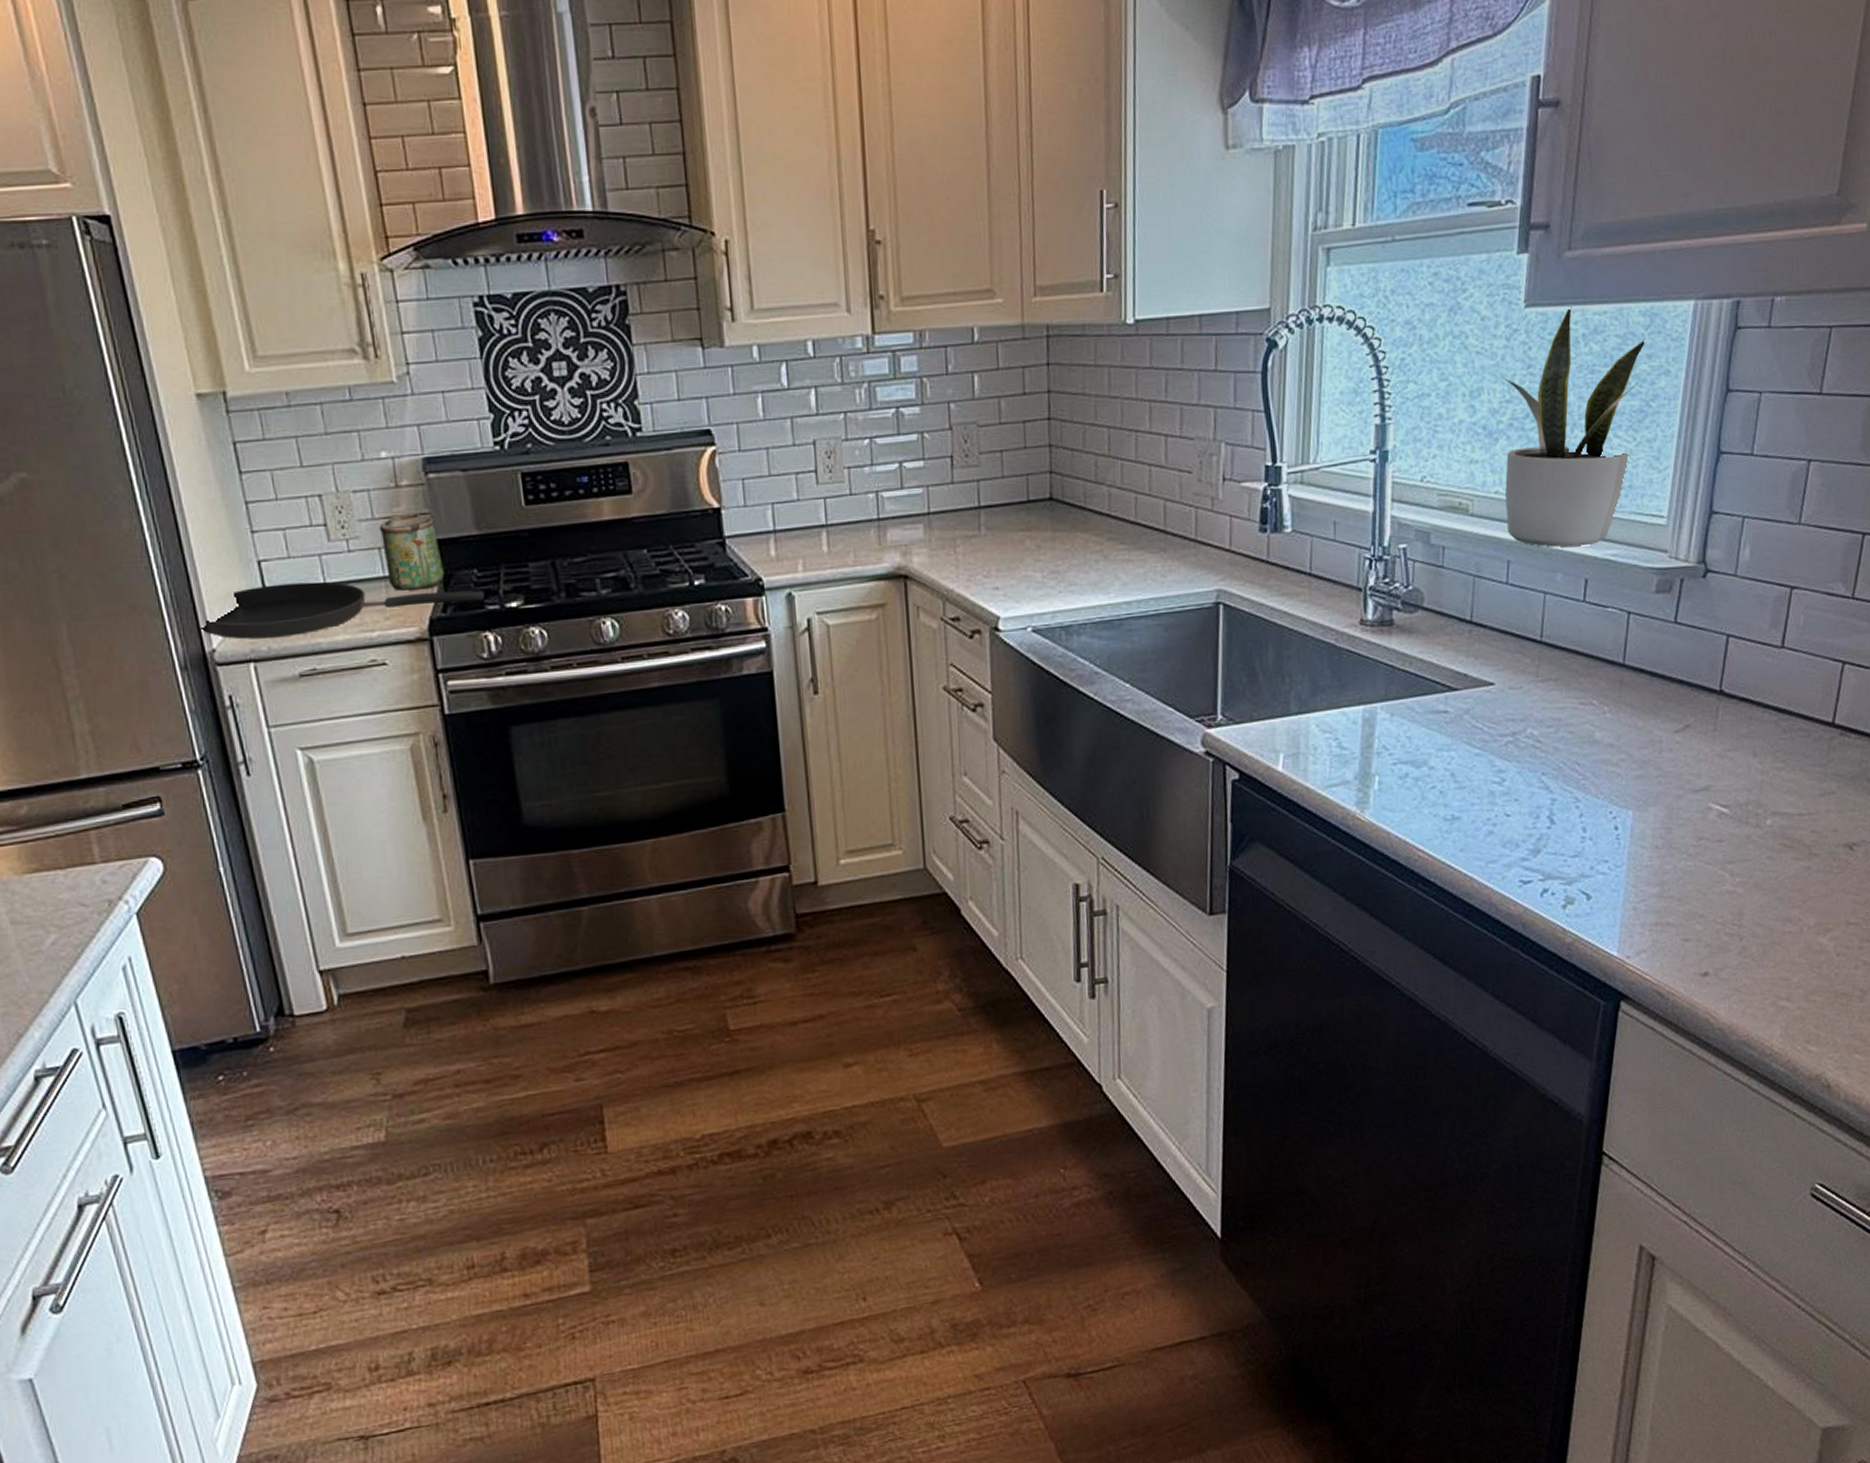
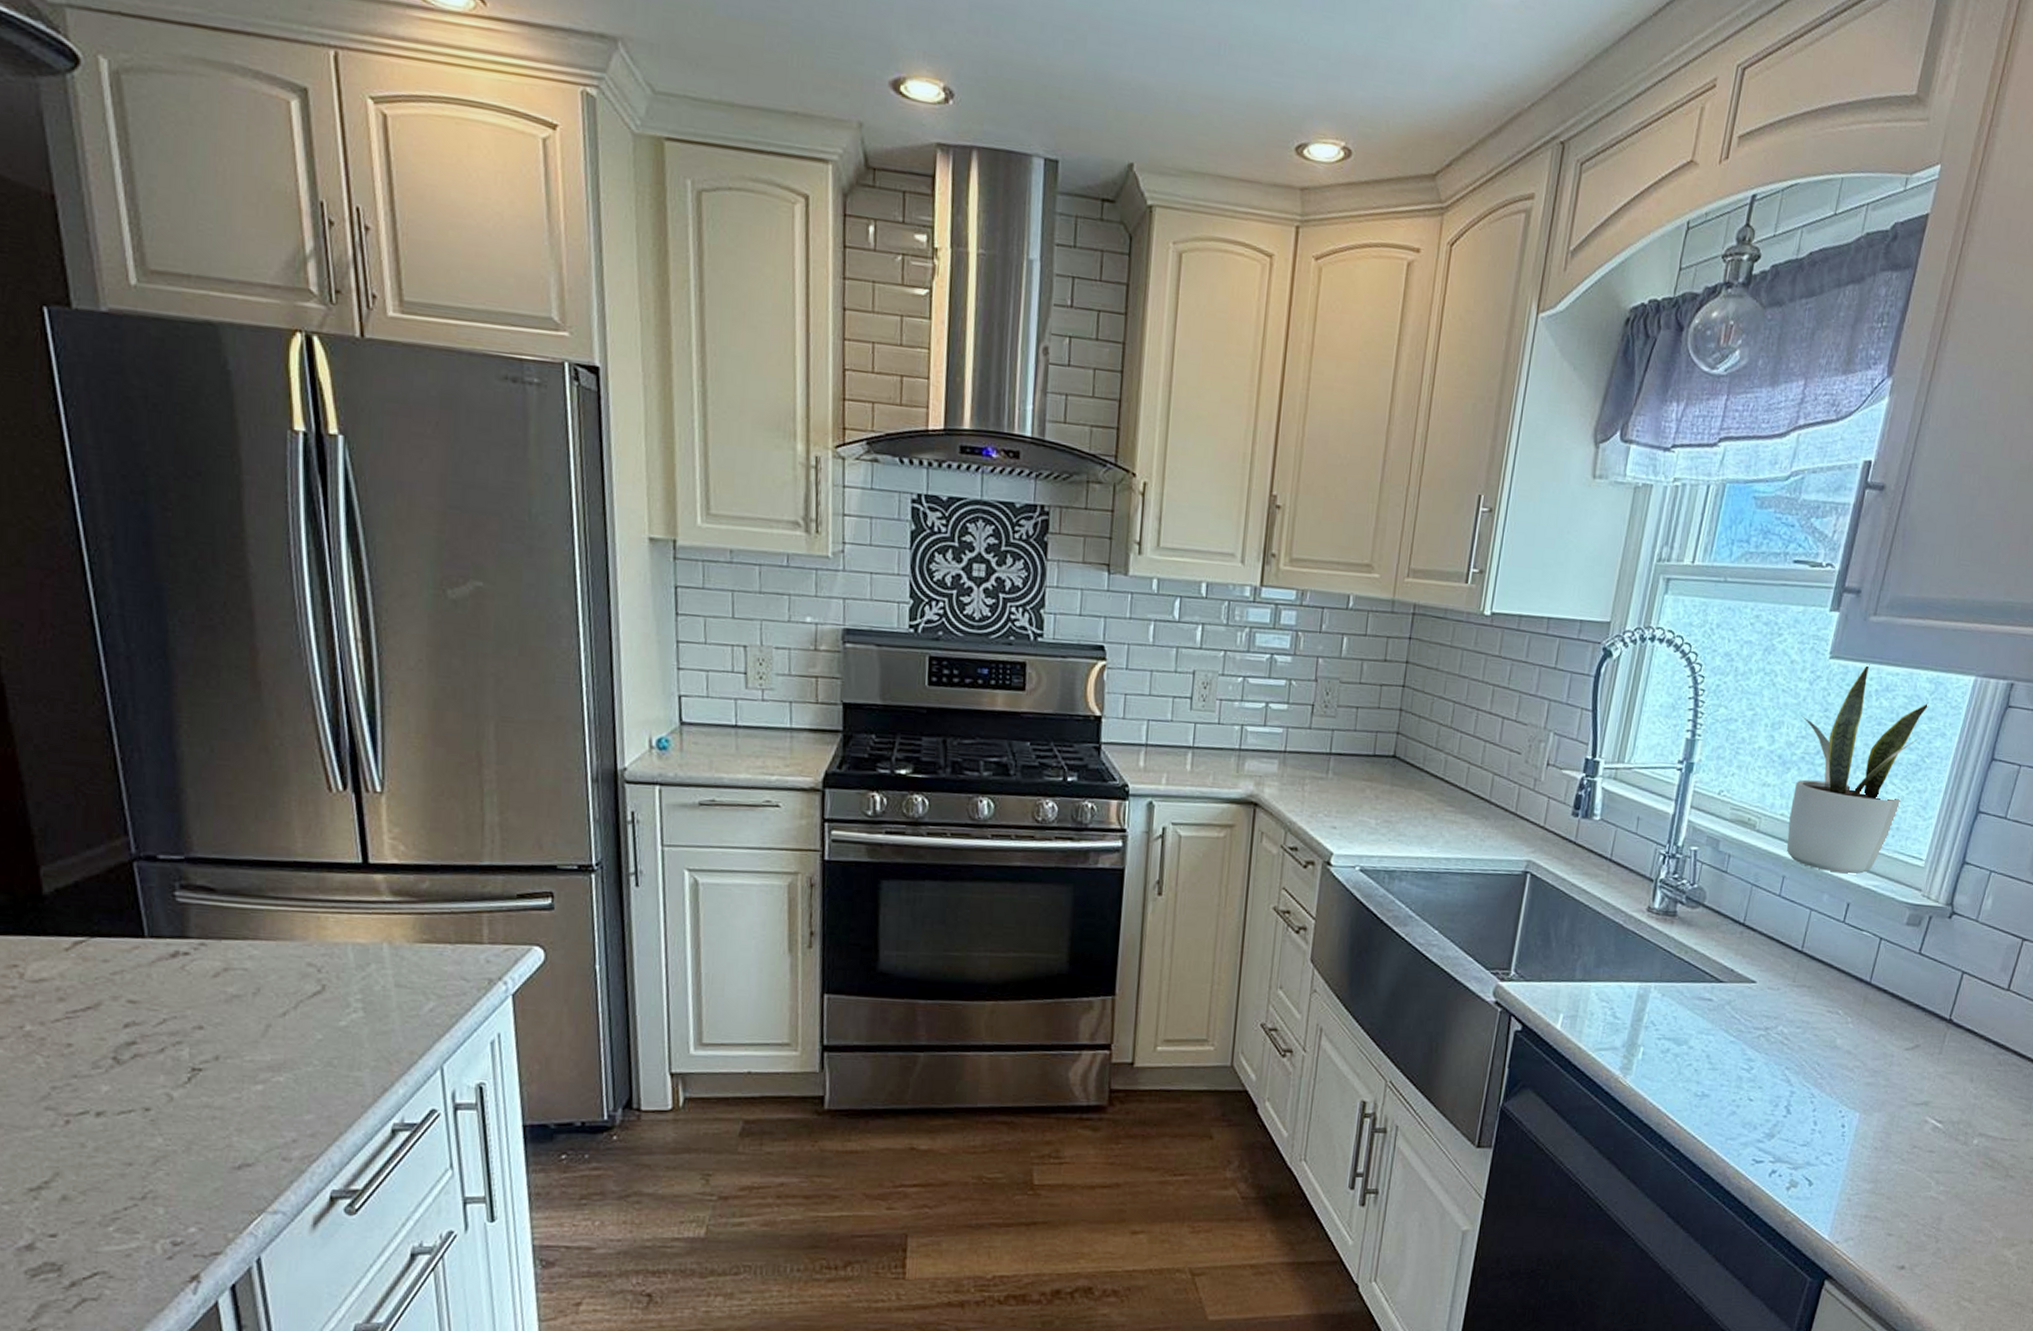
frying pan: present [197,581,486,640] -> none [614,718,879,768]
canister: present [379,512,445,591] -> none [793,674,846,745]

